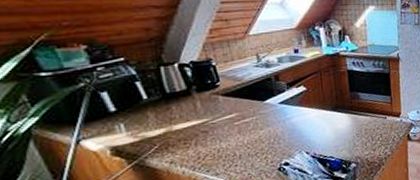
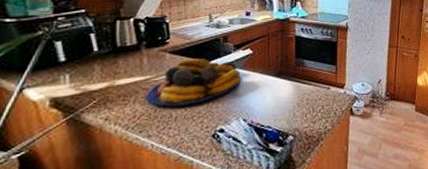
fruit bowl: none [206,98,299,147] -> present [146,58,241,107]

